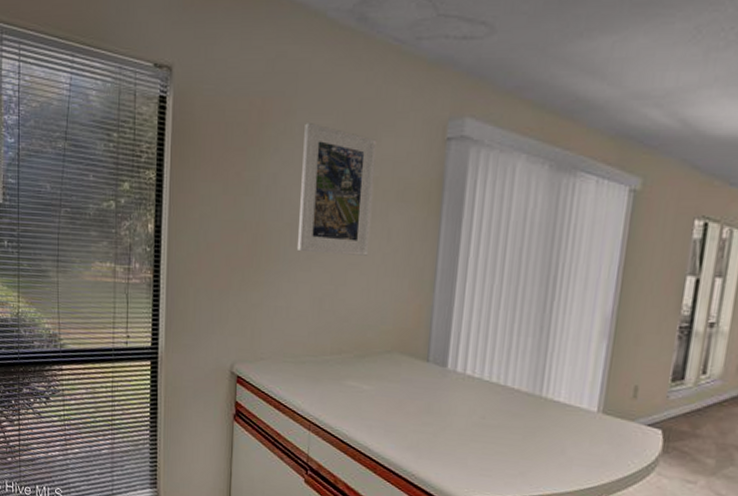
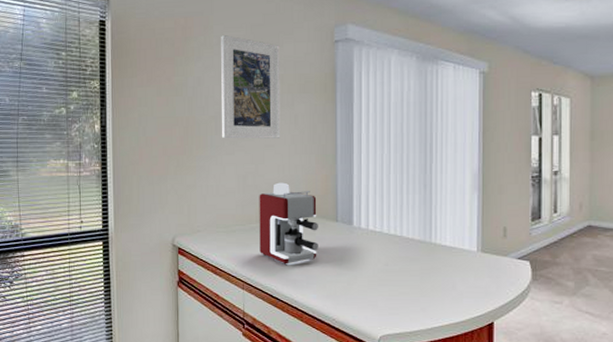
coffee maker: none [332,309,406,407] -> present [259,182,318,264]

